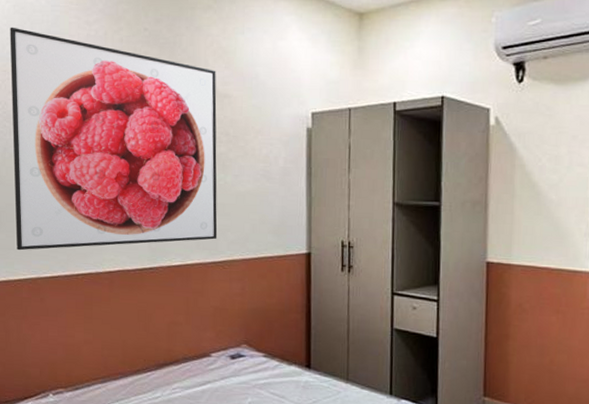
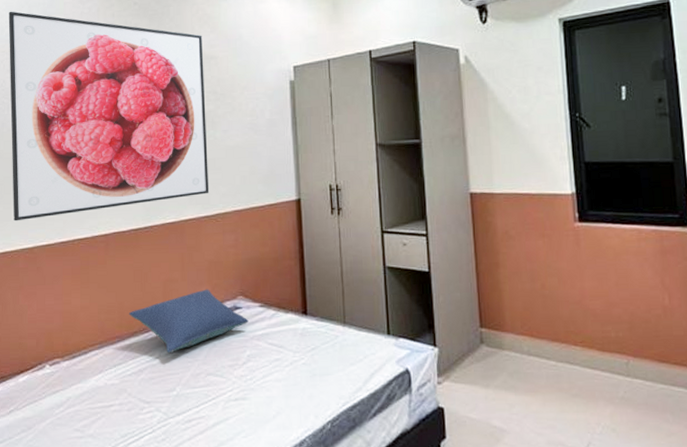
pillow: none [132,334,251,394] -> present [129,289,249,354]

